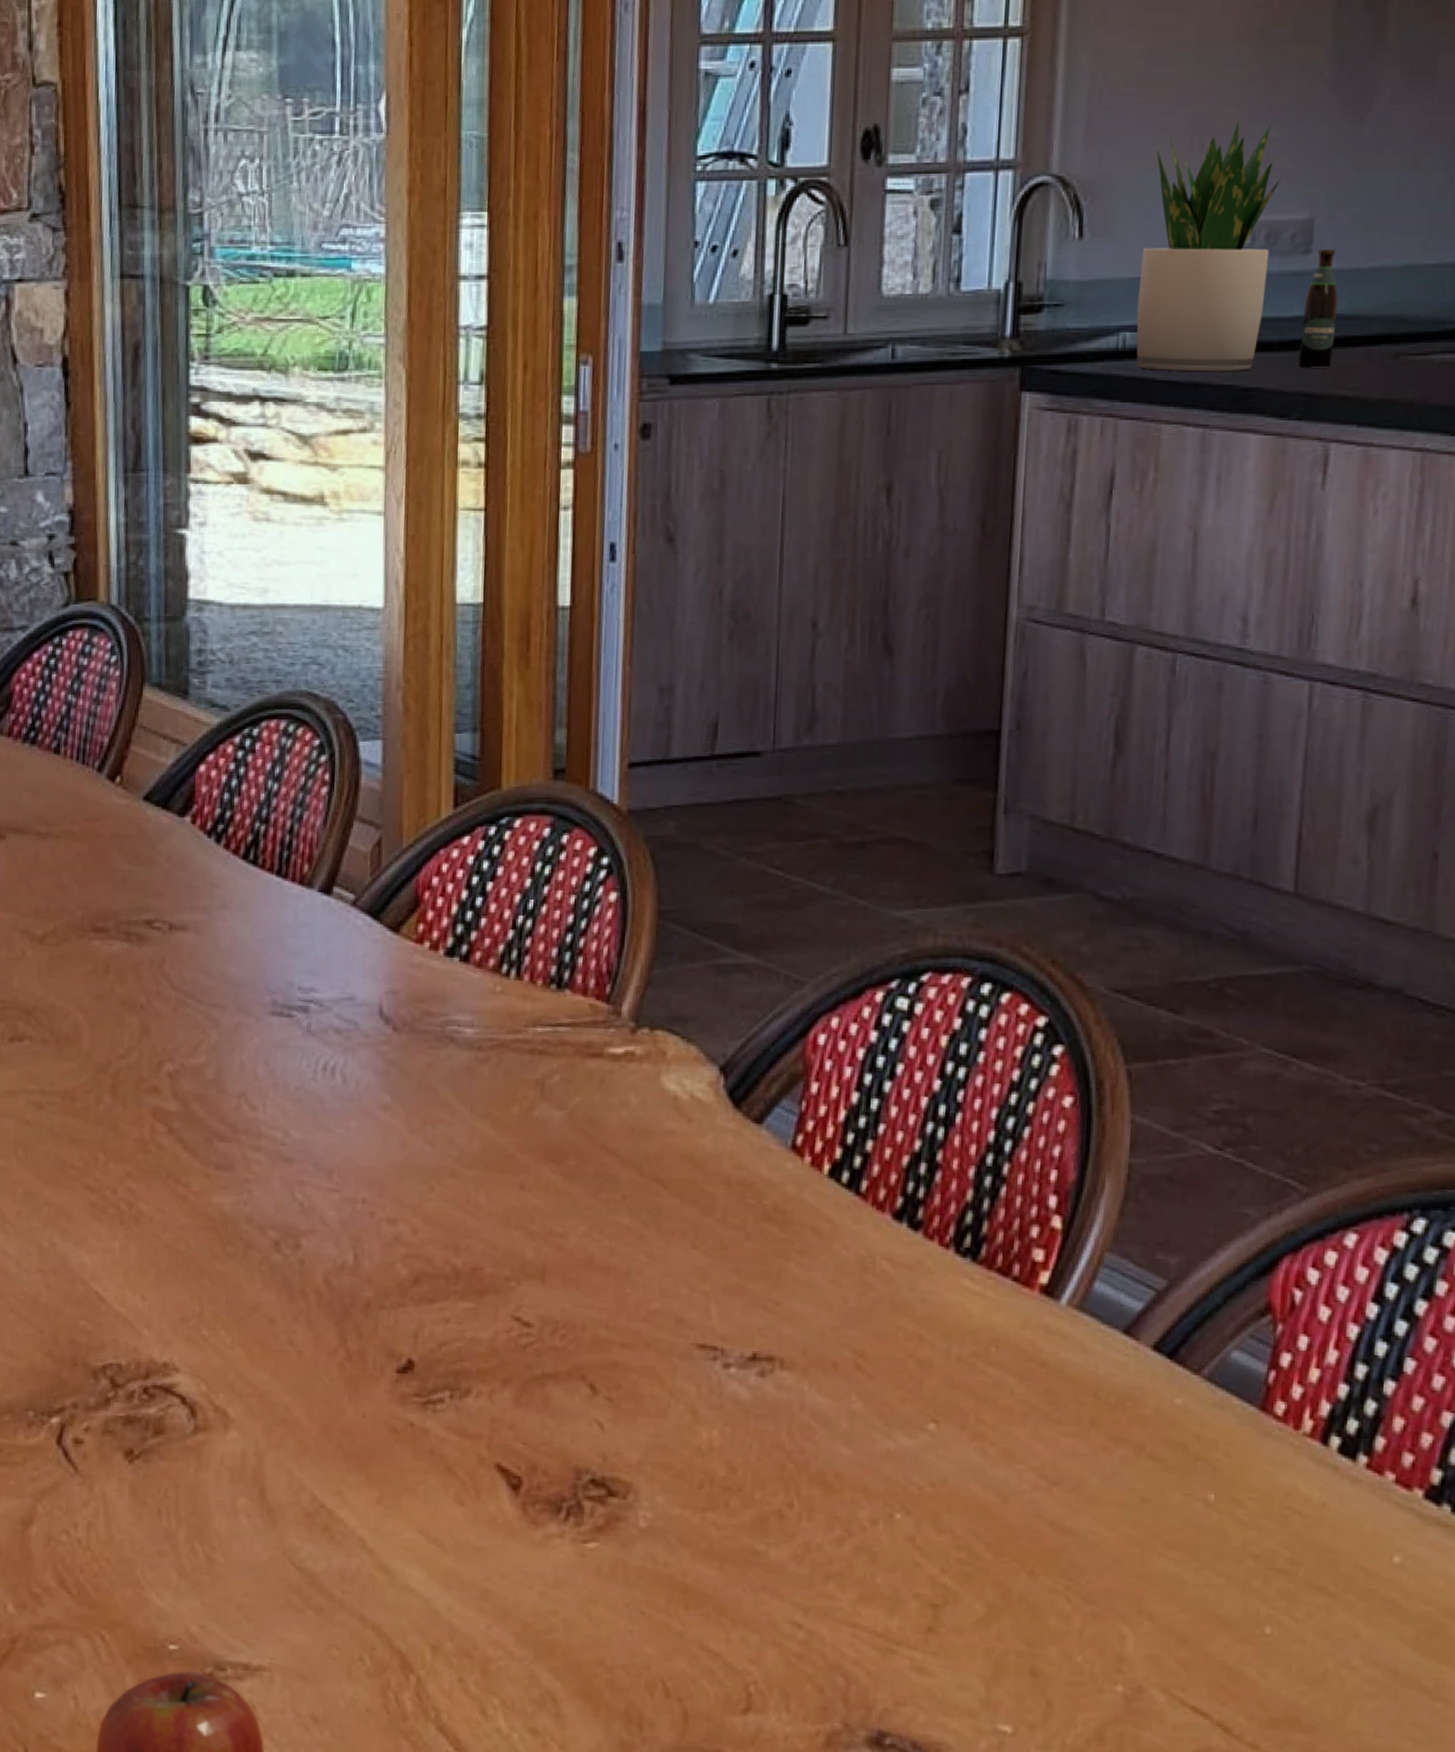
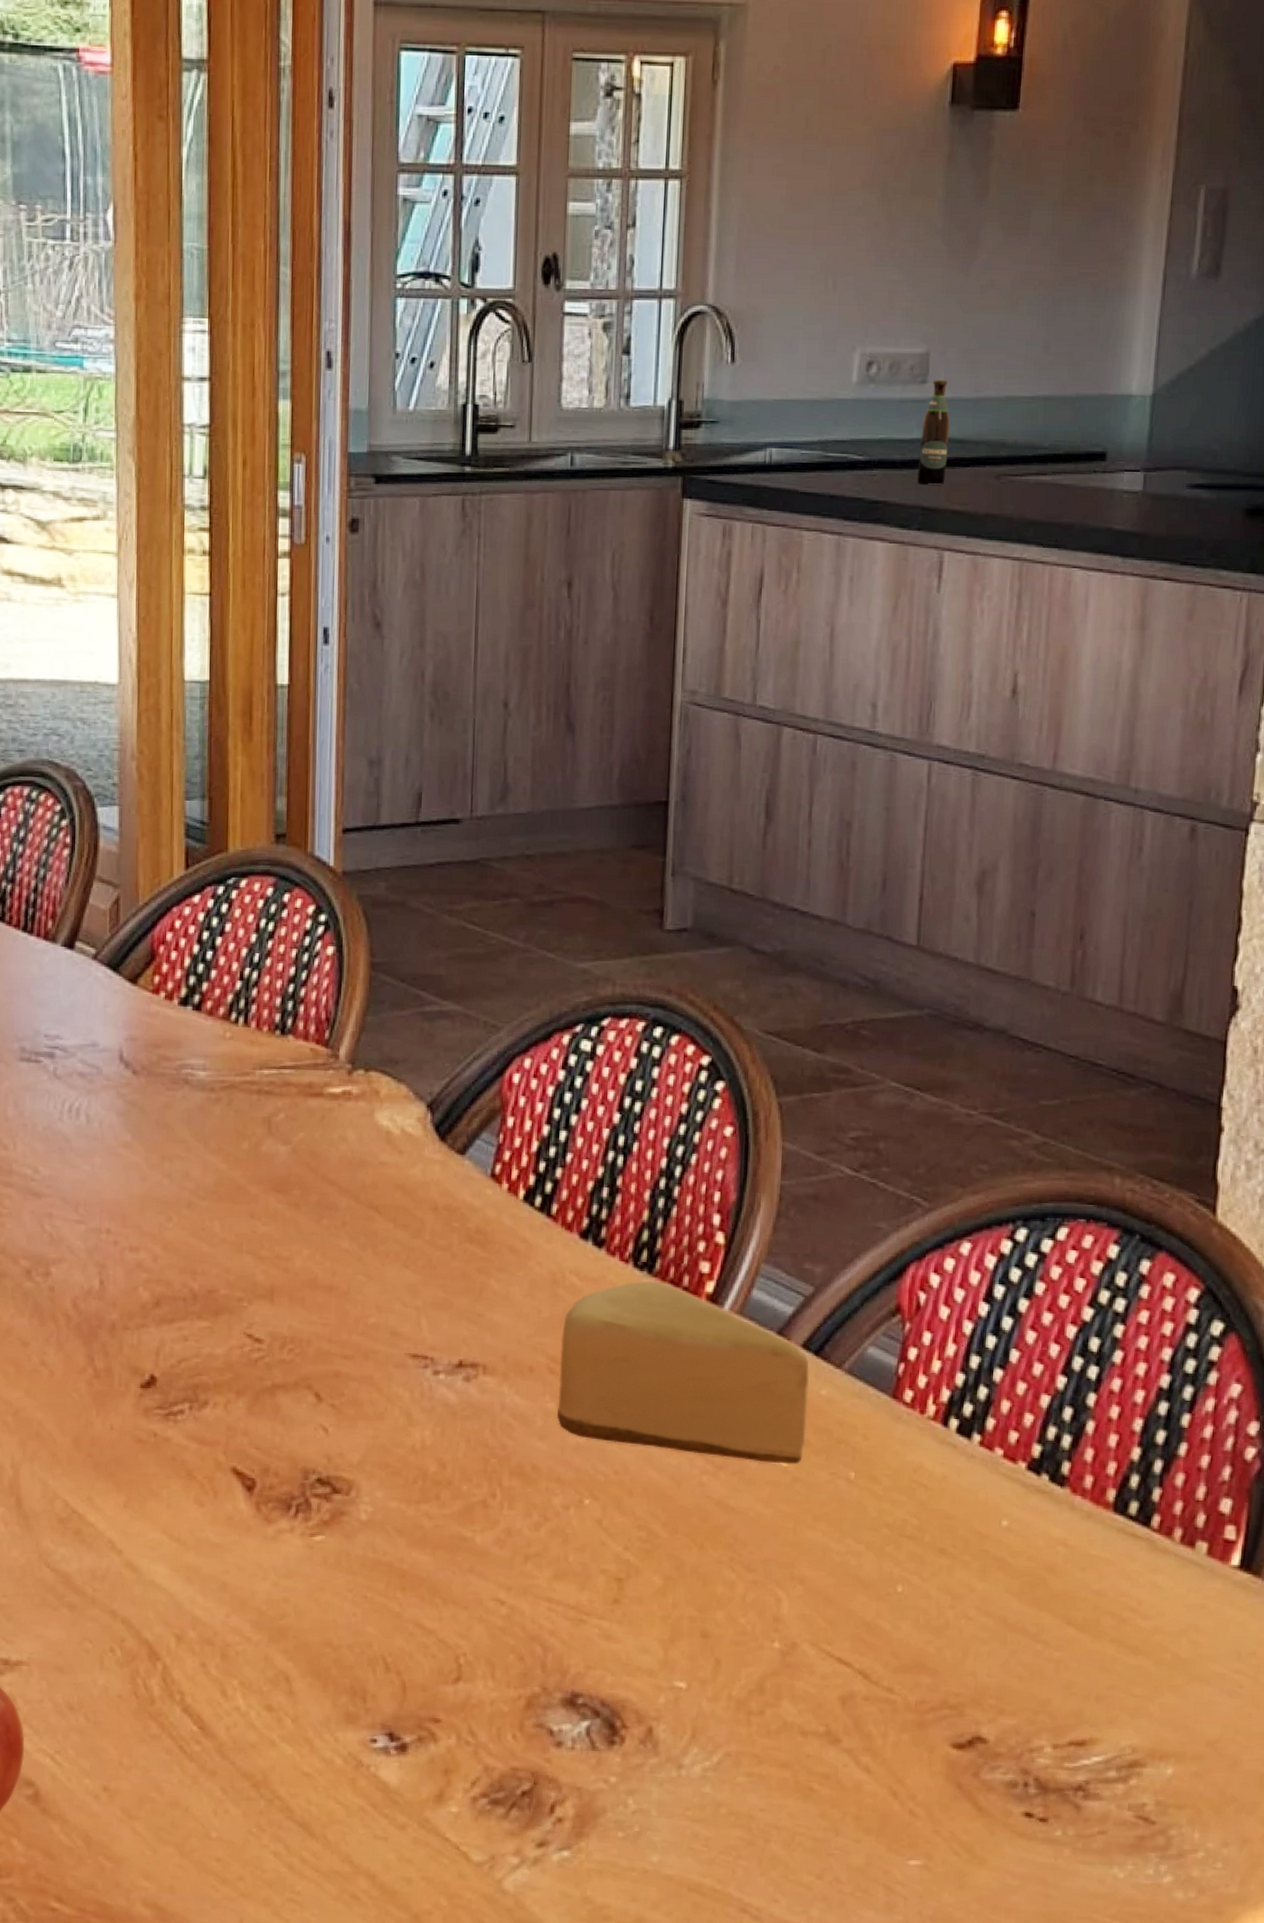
cheese: none [865,1269,1161,1483] -> present [557,1281,809,1465]
planter: present [1136,122,1281,372] -> none [781,264,902,487]

